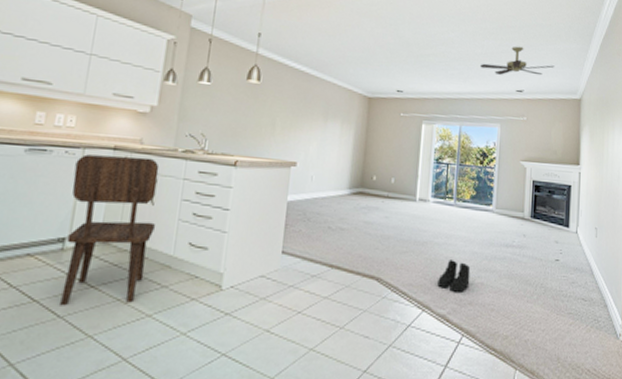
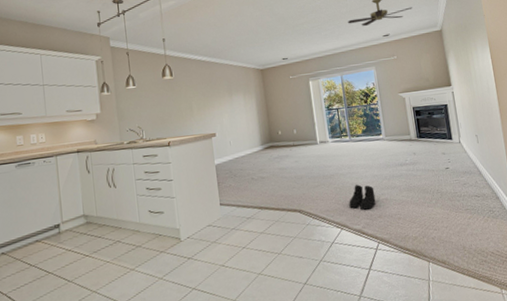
dining chair: present [60,154,160,306] -> none [53,153,122,274]

